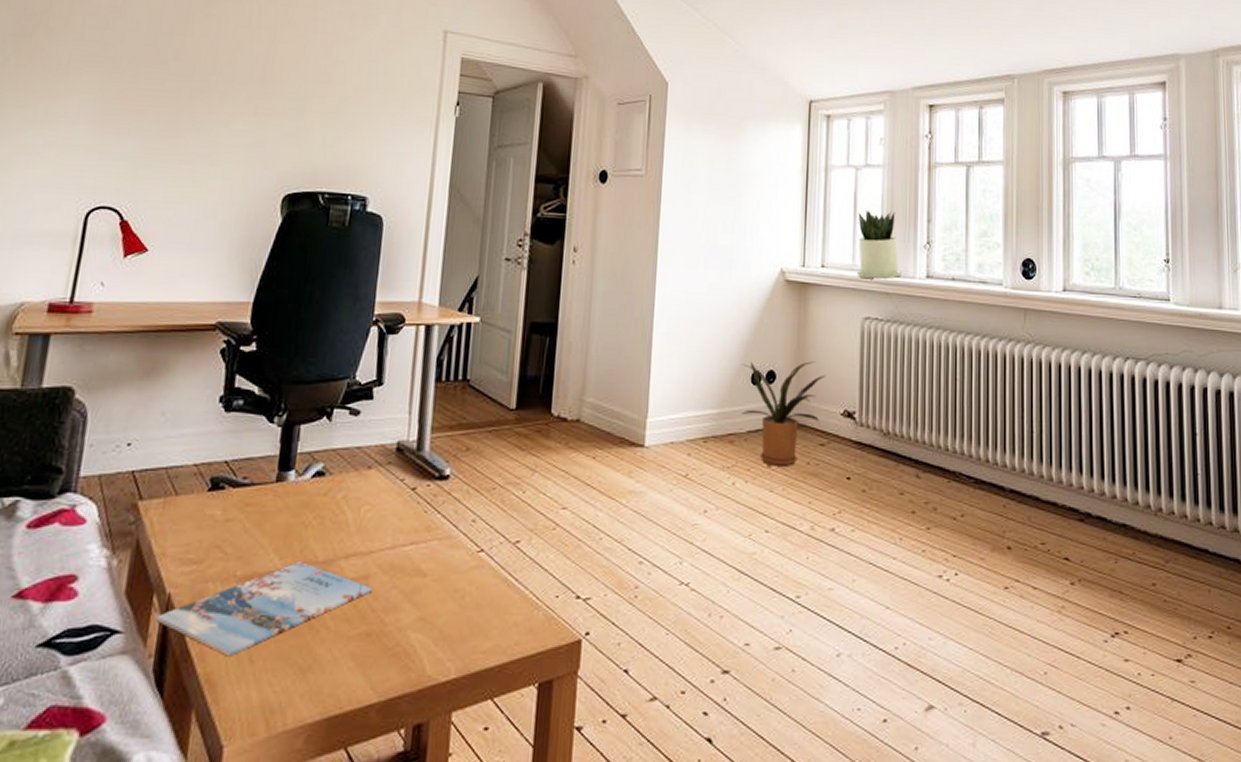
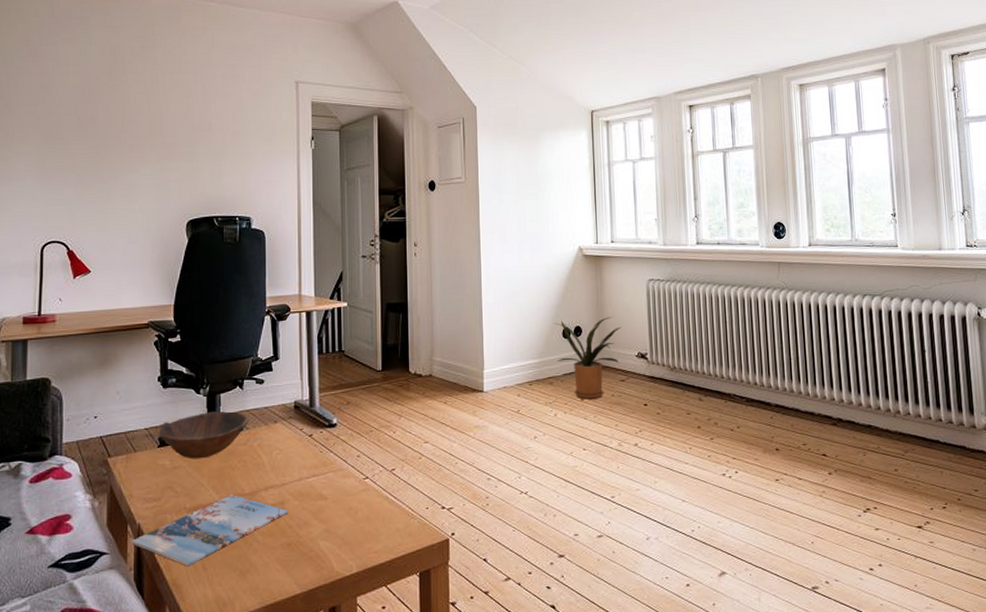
bowl: none [211,448,337,511] -> present [158,411,251,459]
planter: present [856,210,902,280] -> none [637,194,676,249]

